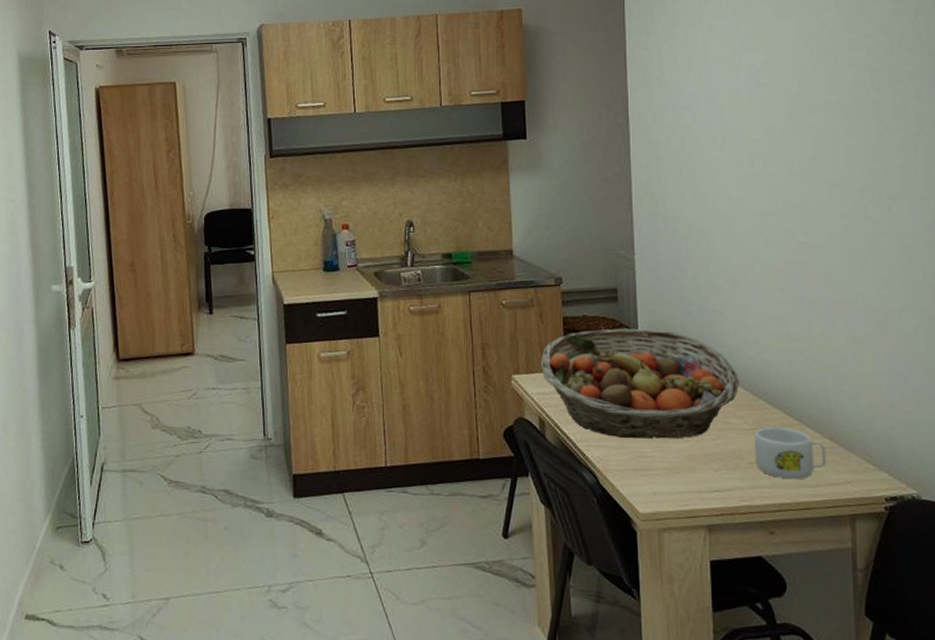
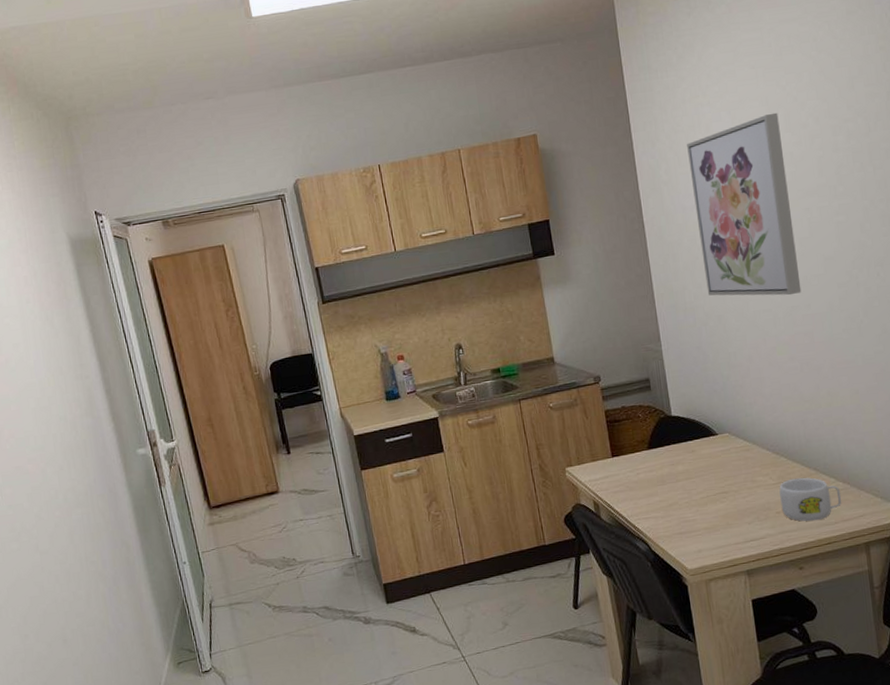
fruit basket: present [540,328,739,439] -> none [589,409,763,508]
wall art: none [685,18,800,219] -> present [687,112,802,296]

